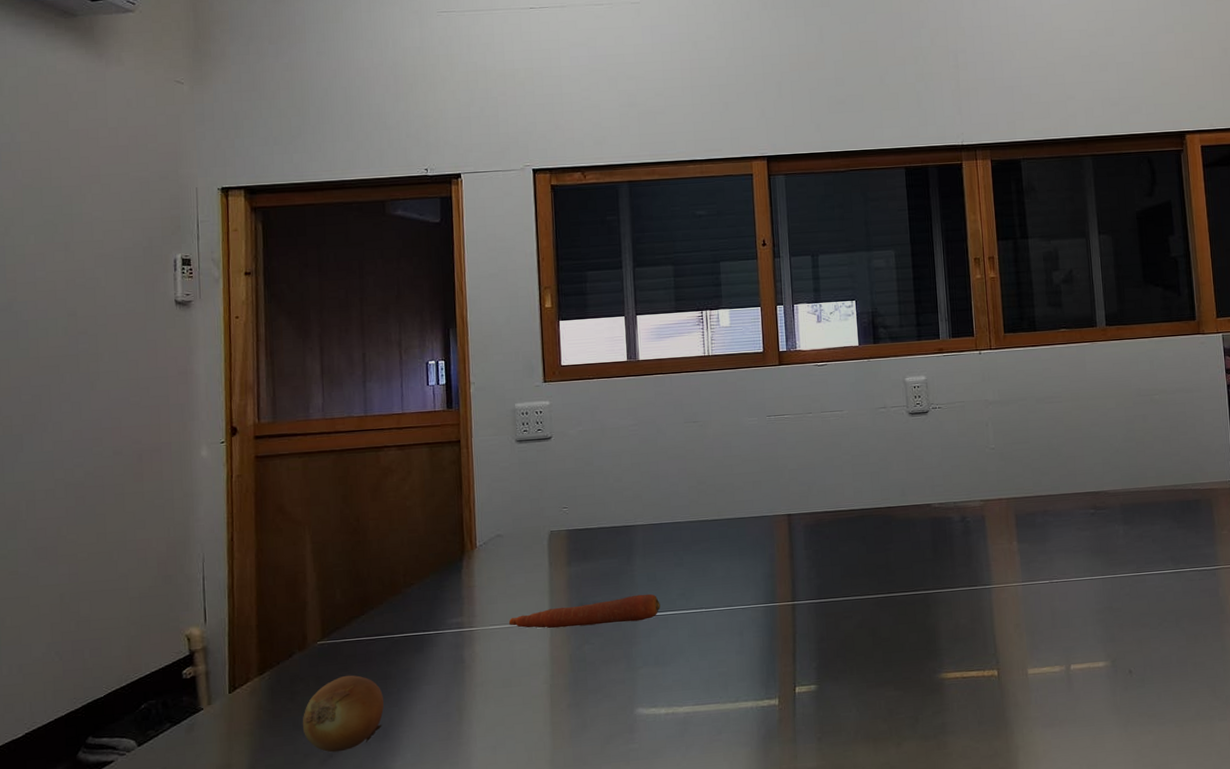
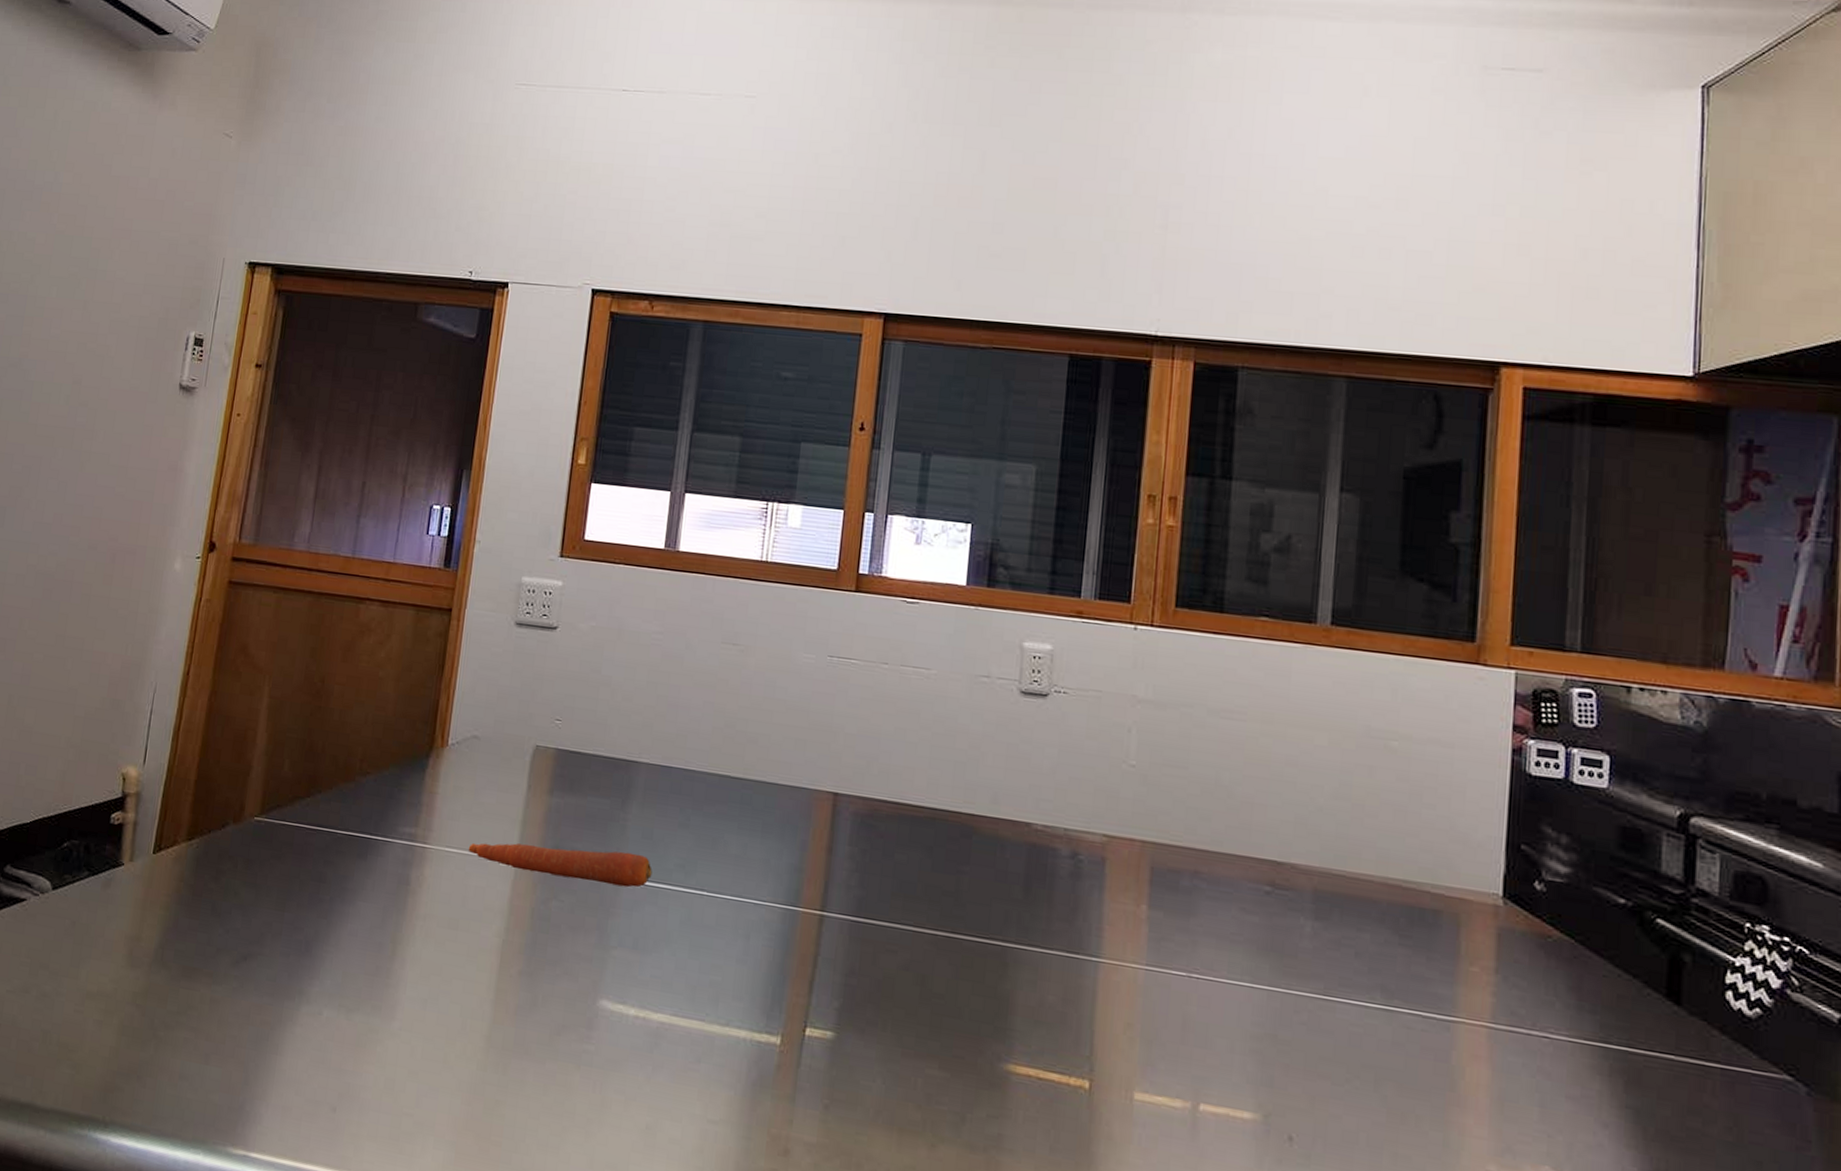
onion: present [302,675,385,753] -> none [221,865,314,957]

